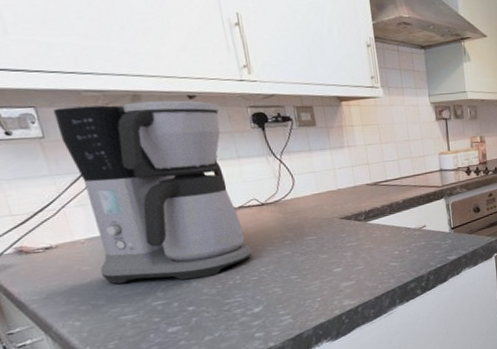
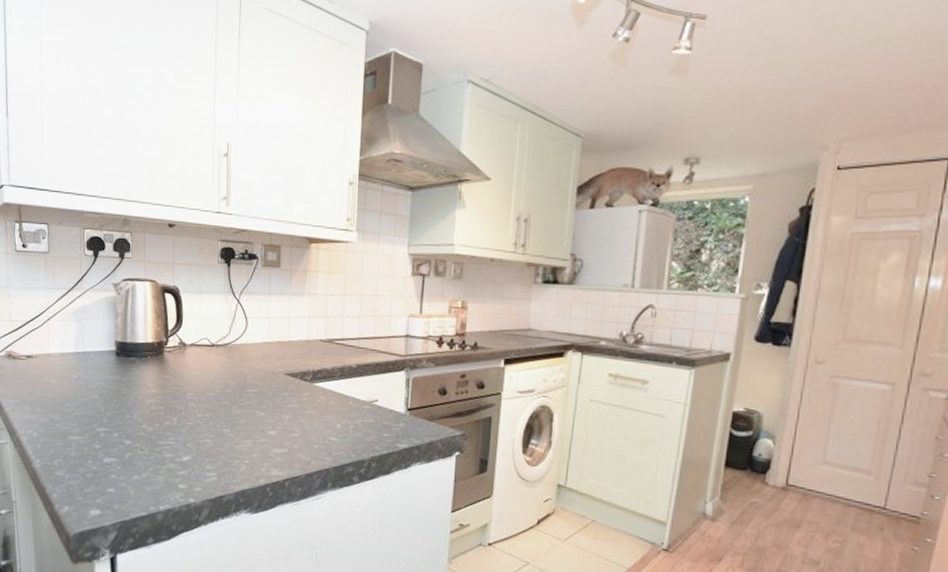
coffee maker: present [53,100,252,284] -> none [60,226,193,413]

